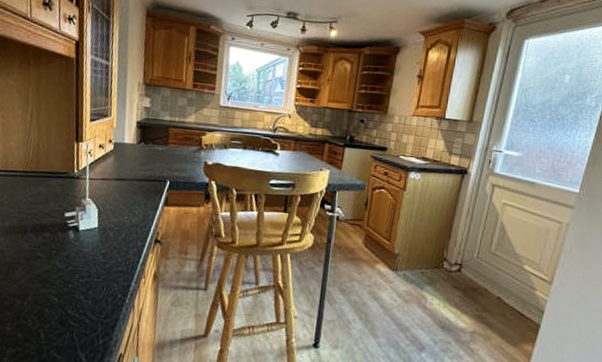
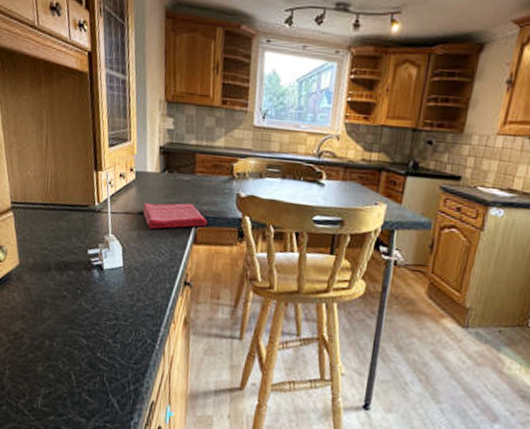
dish towel: none [119,169,179,193] -> present [143,202,208,229]

